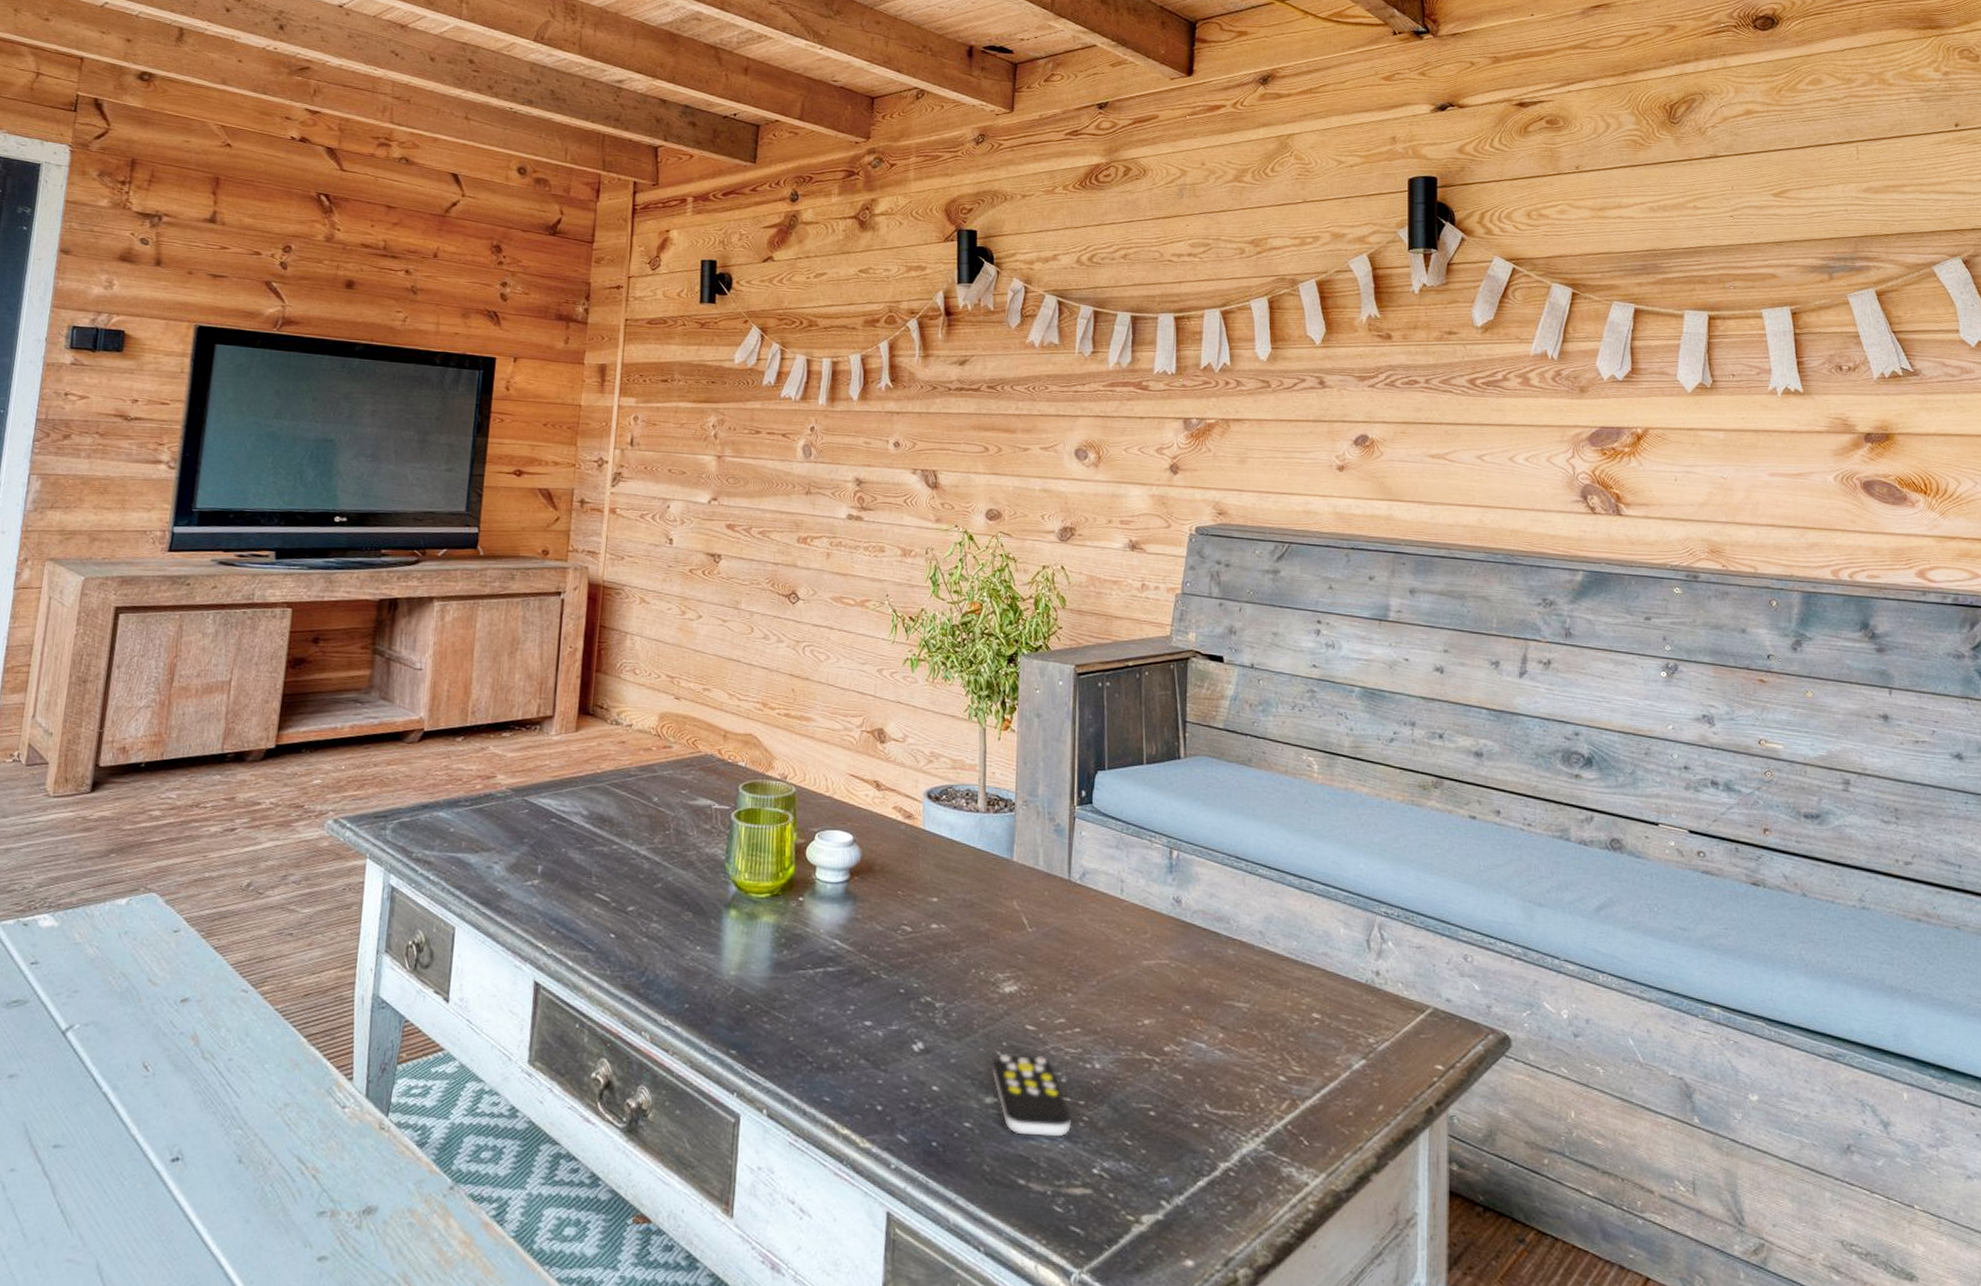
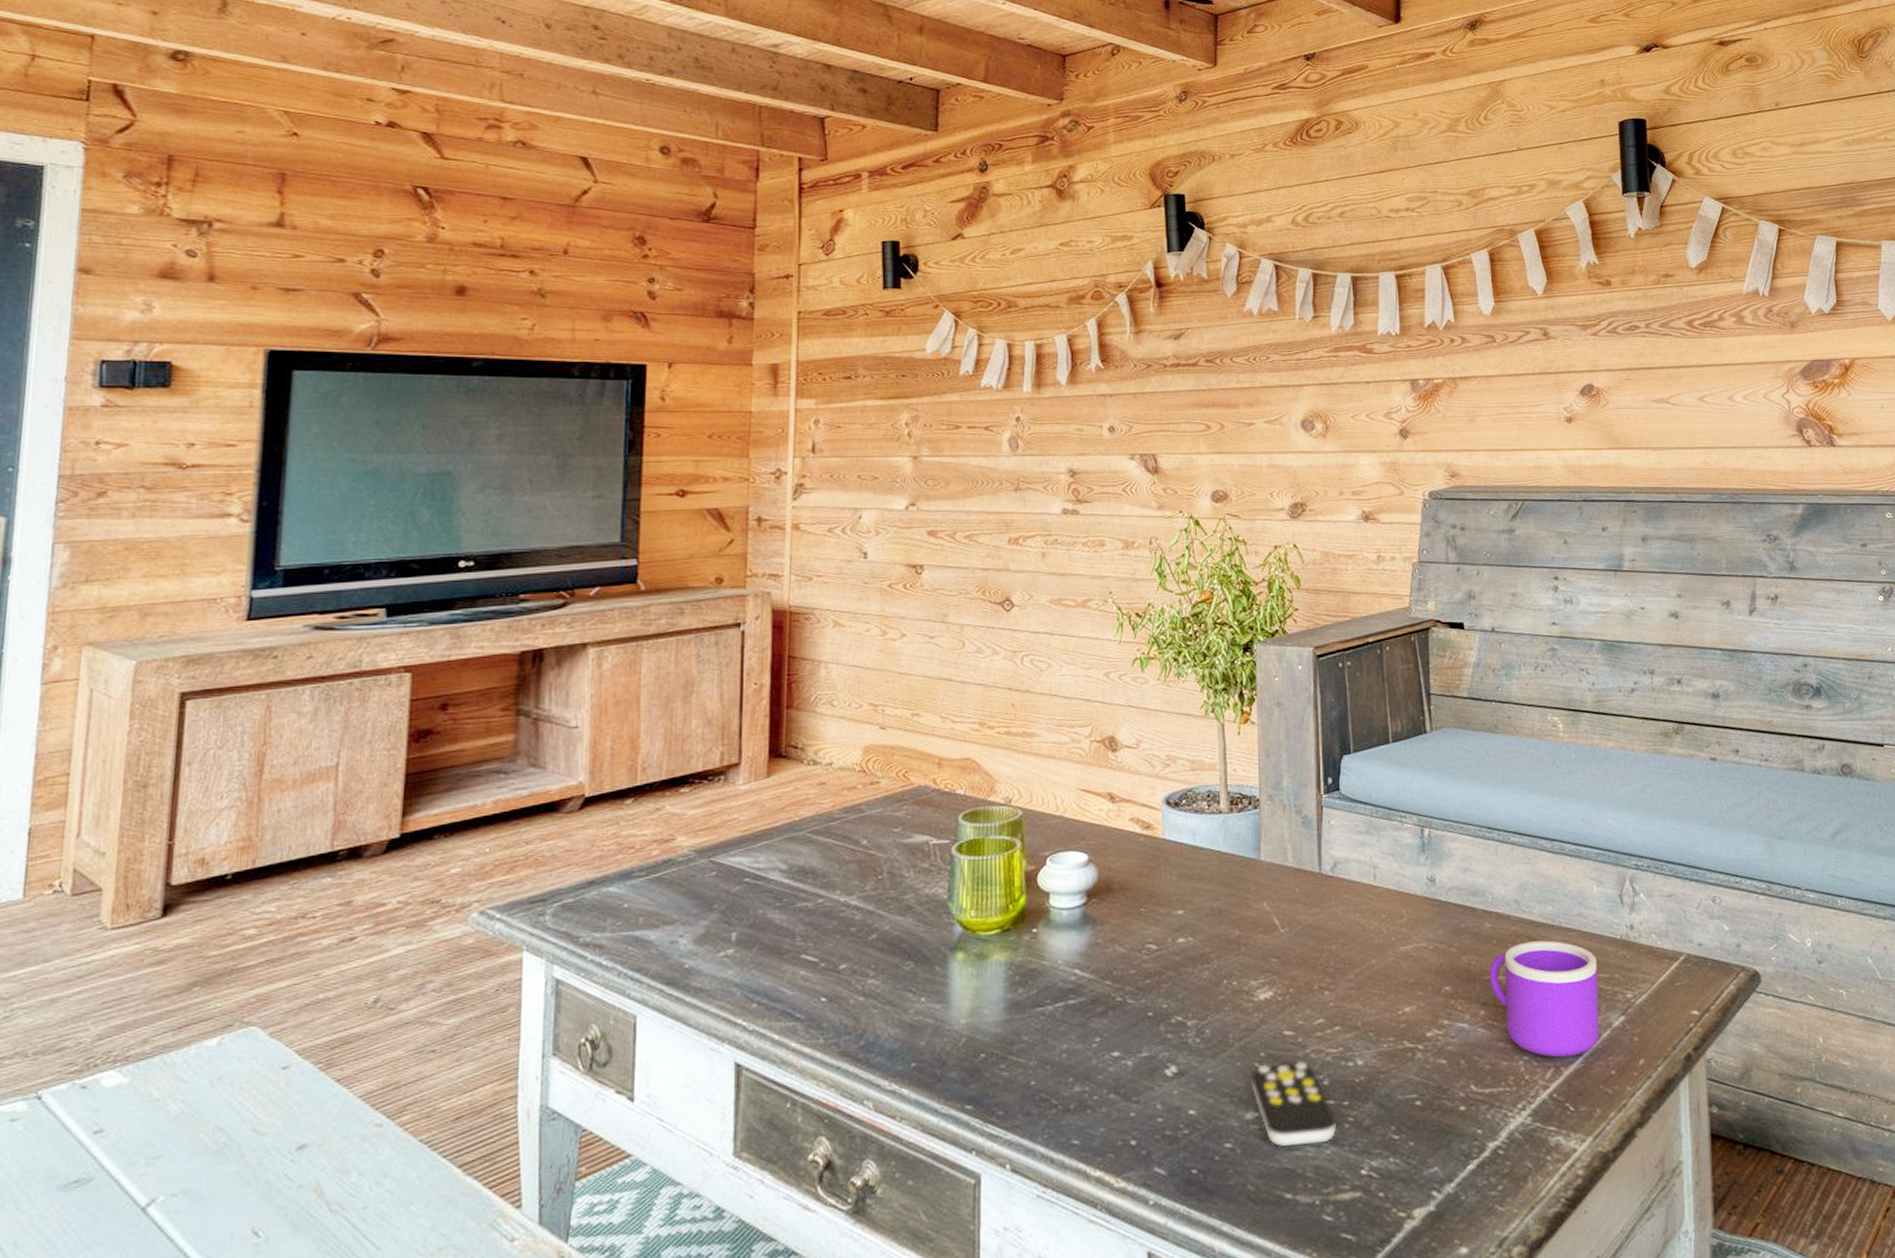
mug: none [1230,973,1340,1092] -> present [1489,940,1600,1058]

